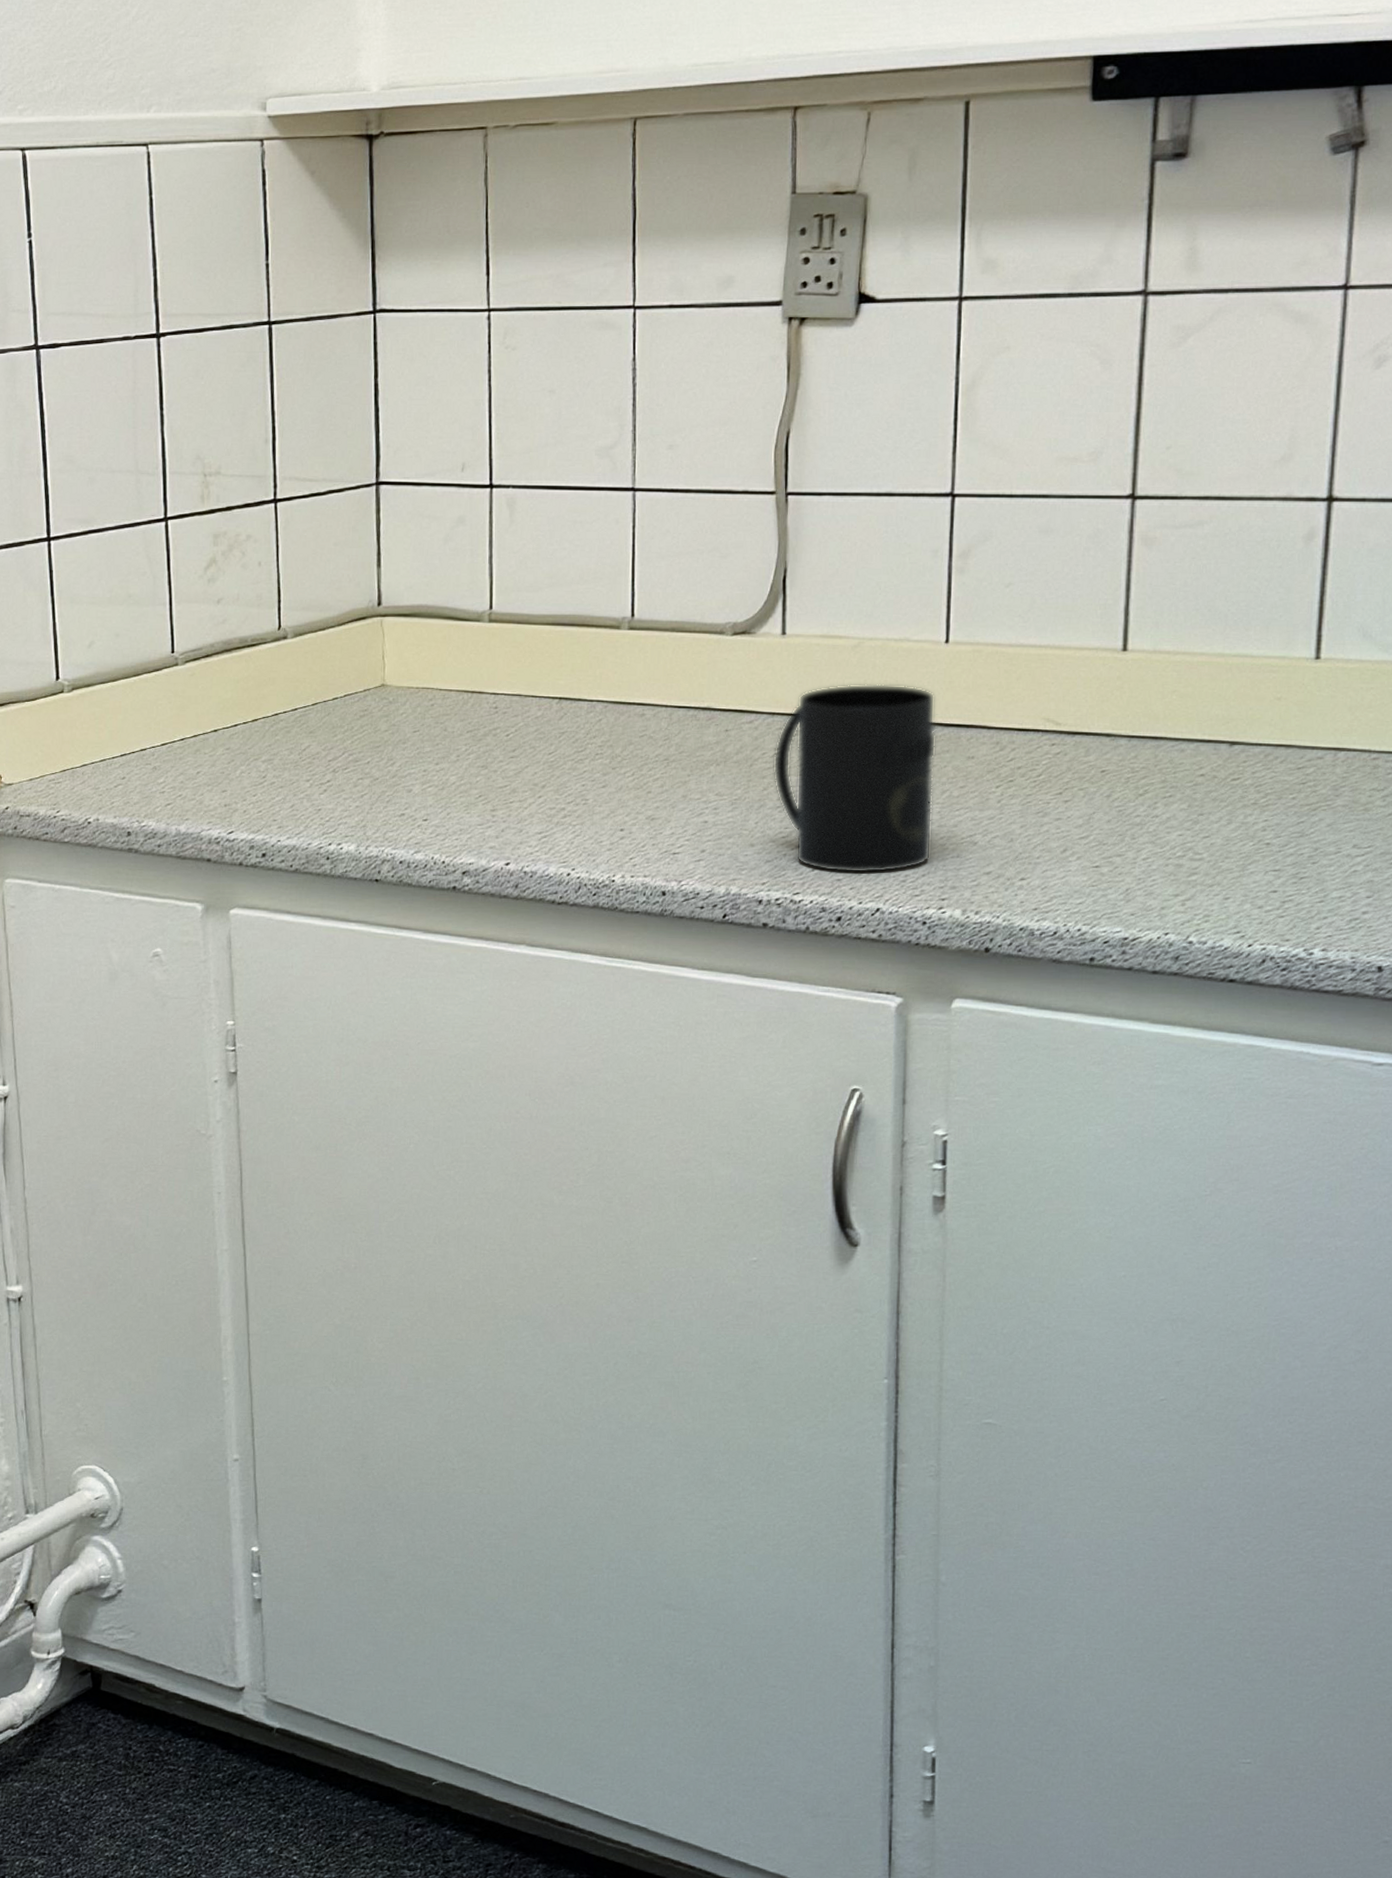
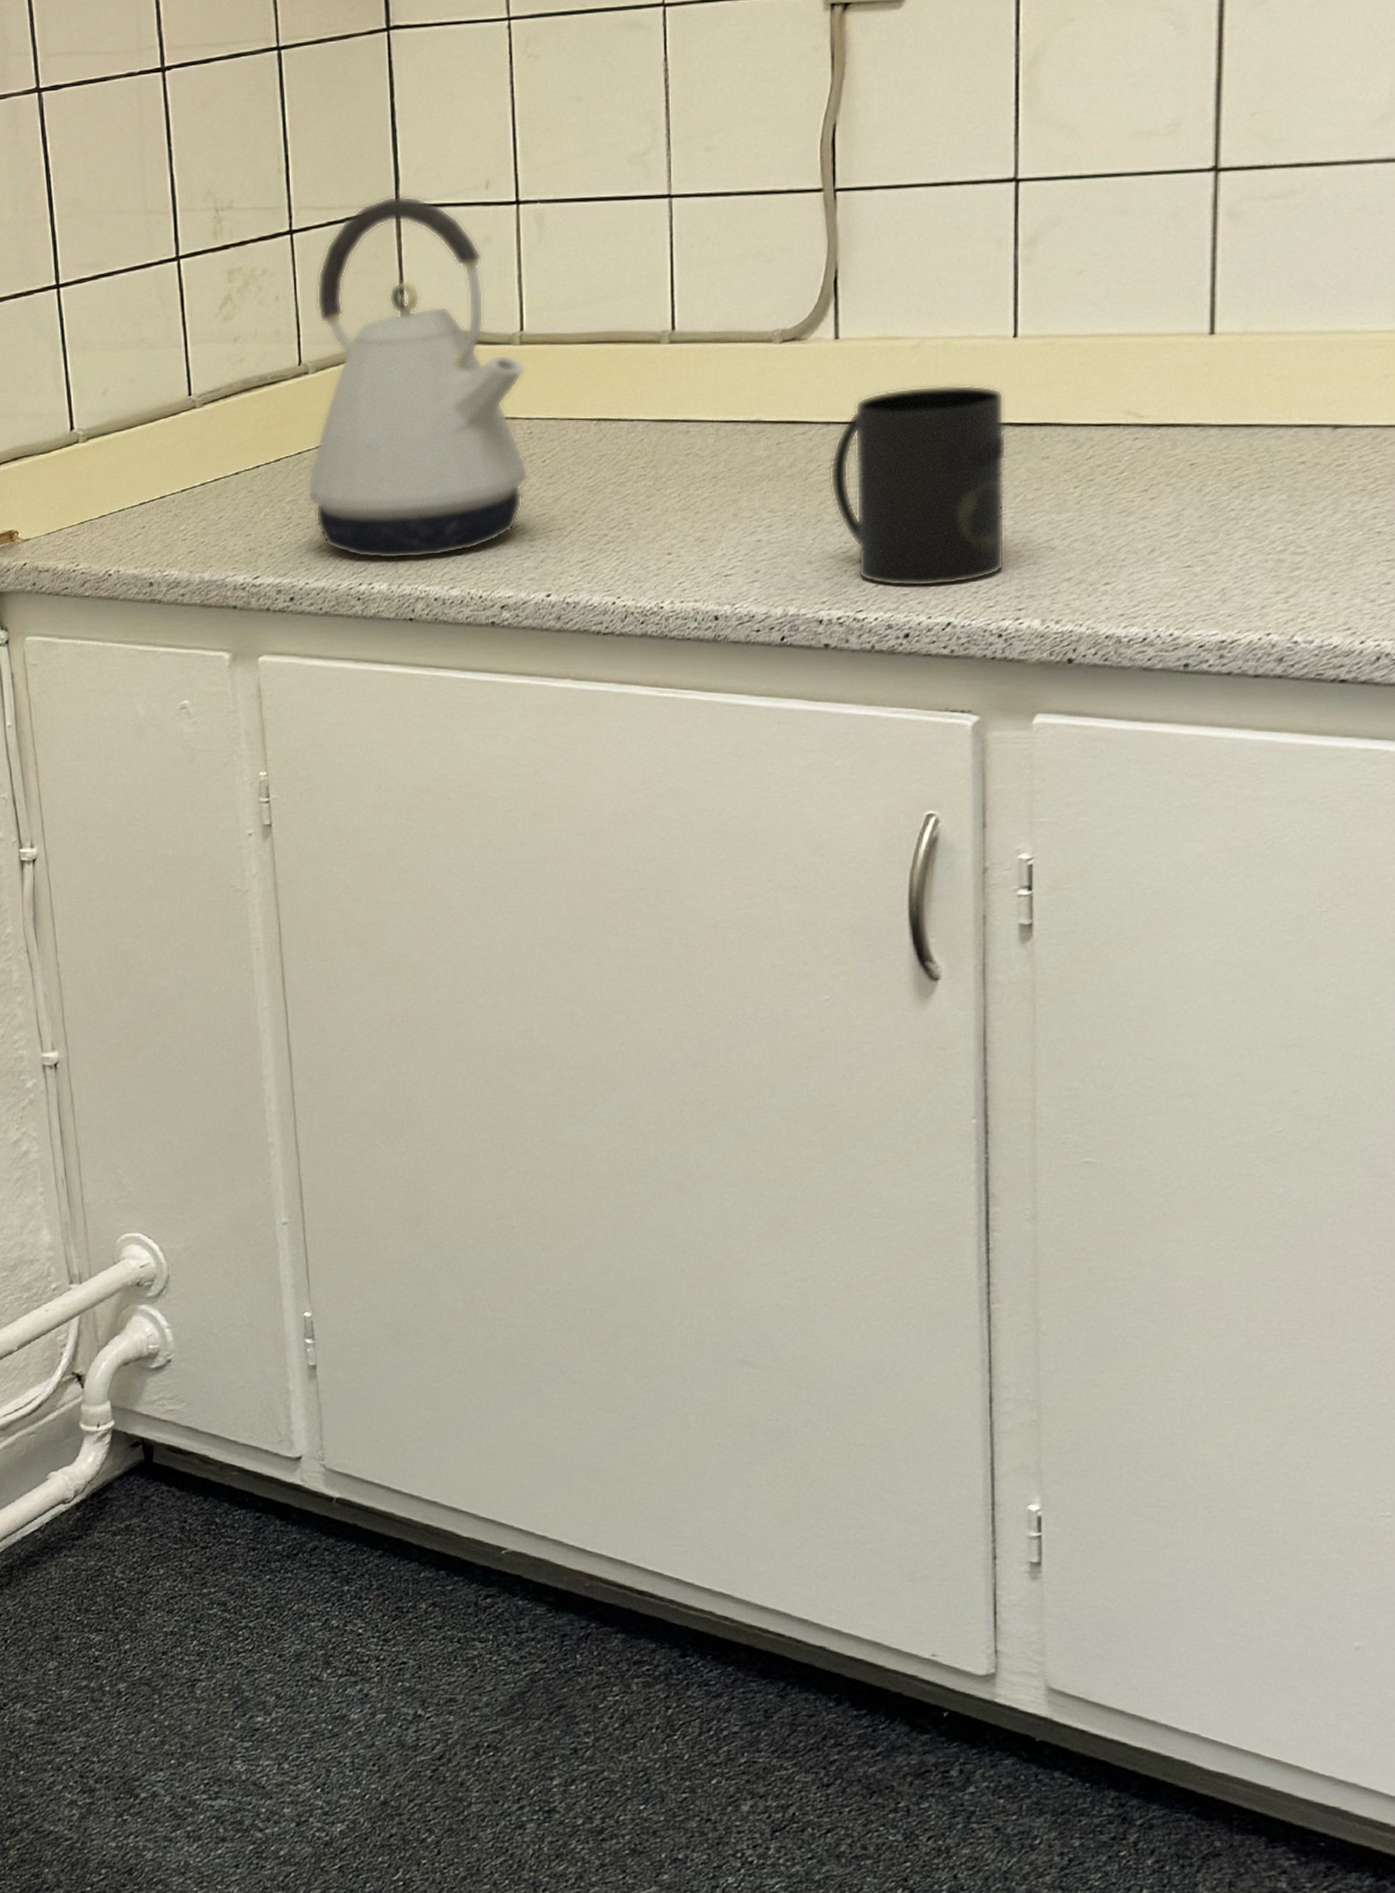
kettle: none [282,472,494,822] -> present [307,195,528,559]

